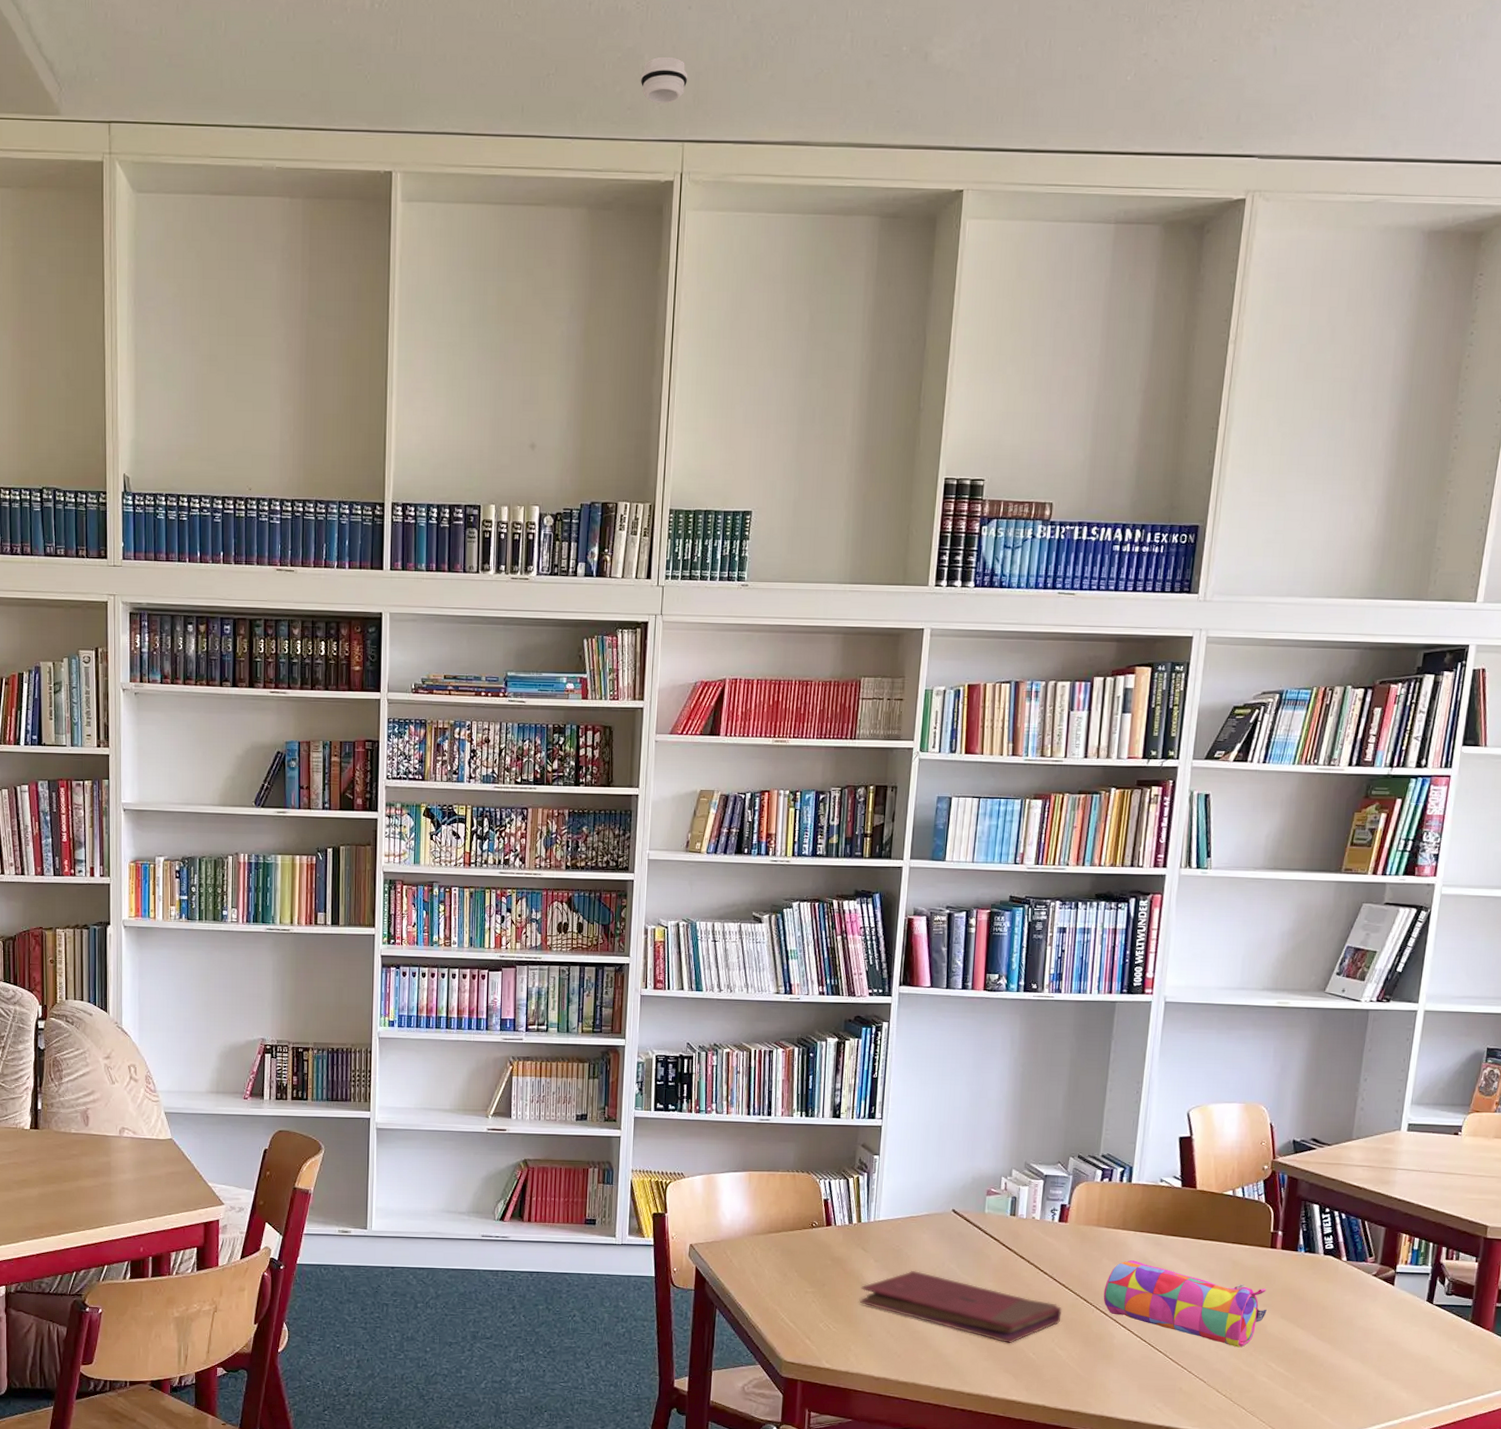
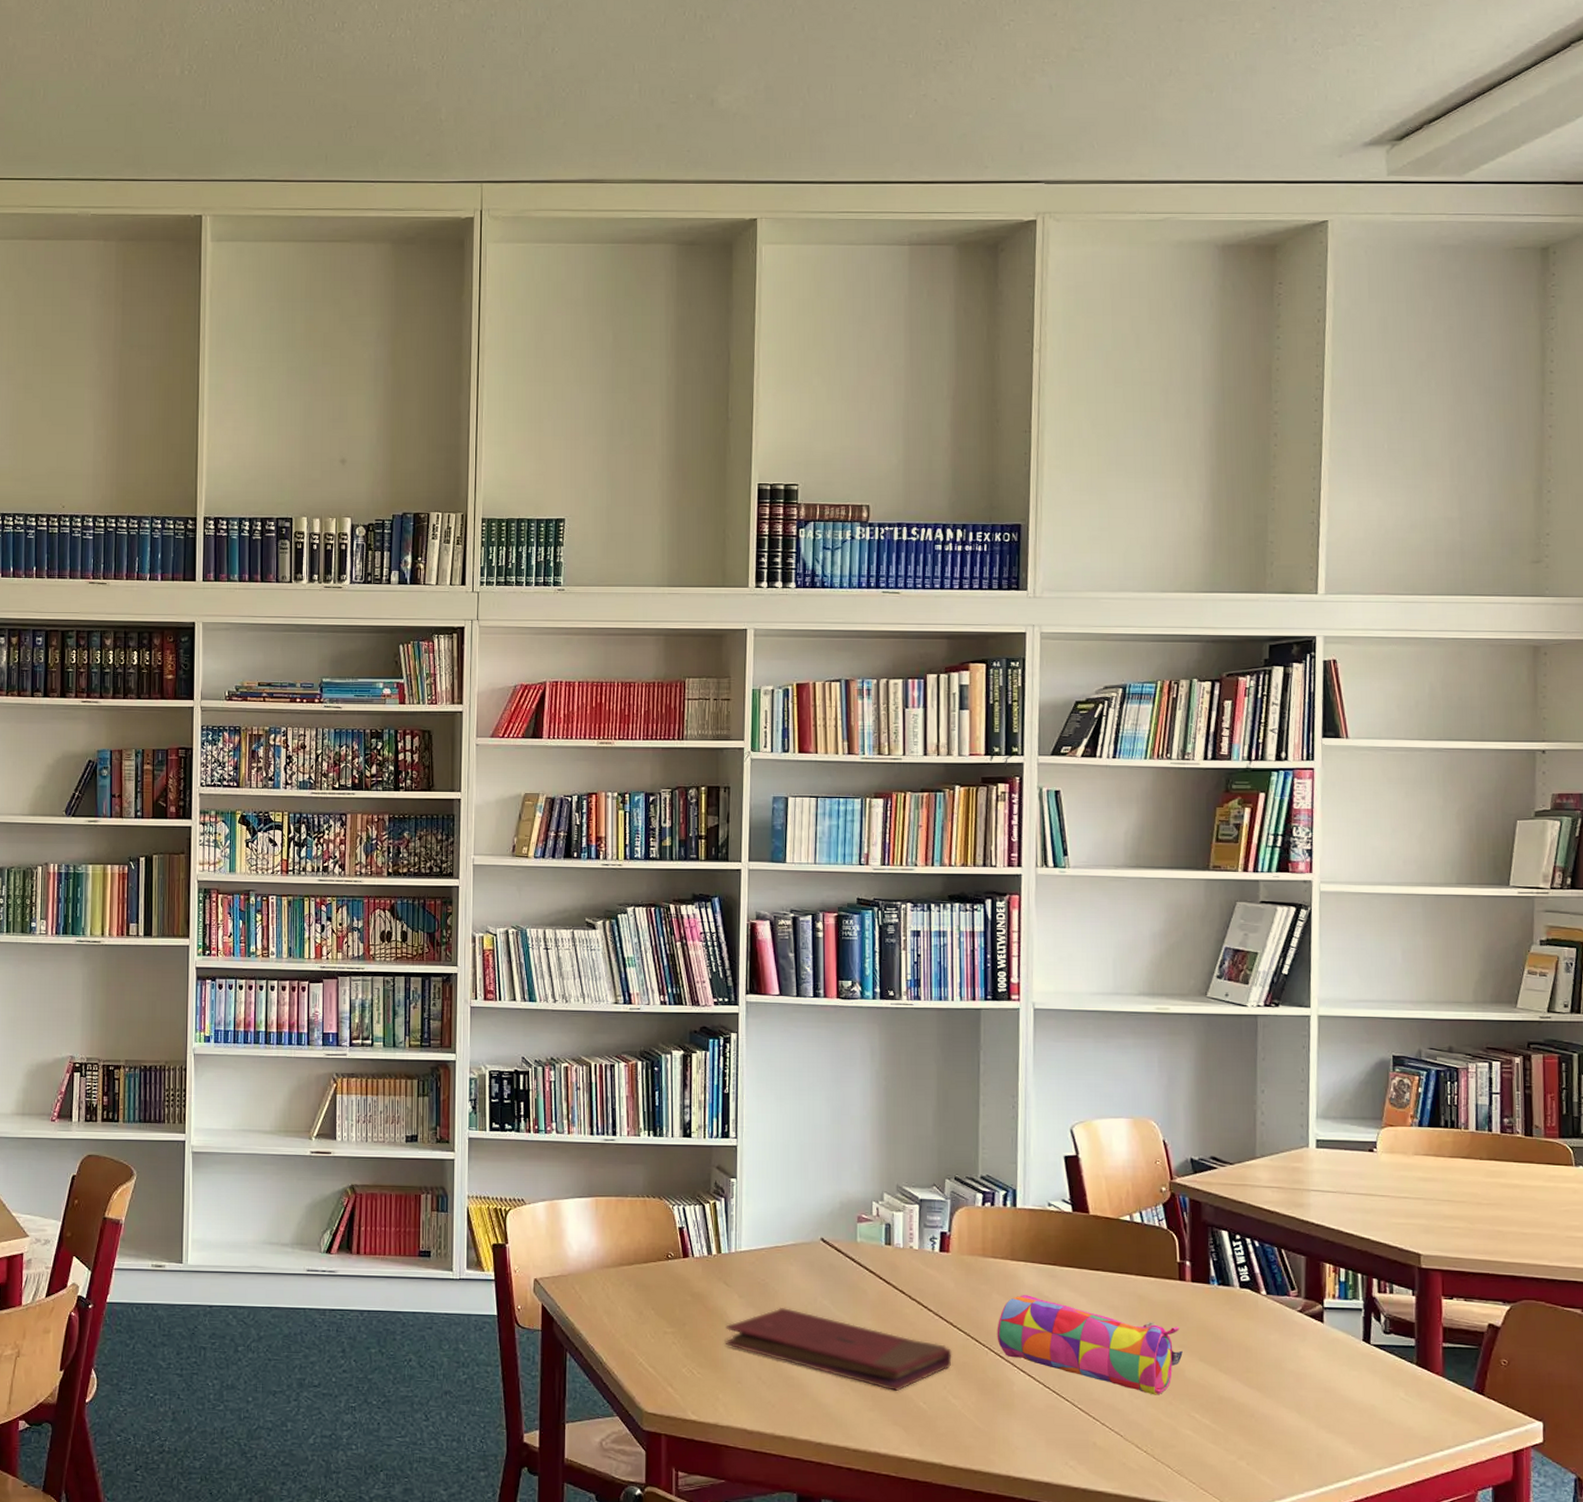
smoke detector: present [640,56,688,104] -> none [438,109,484,150]

